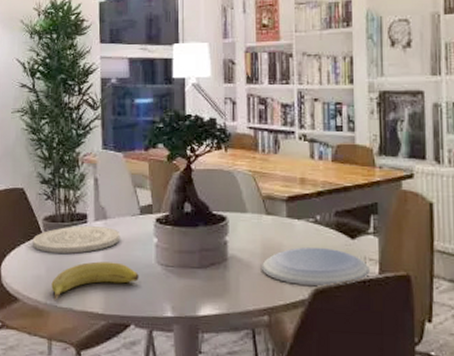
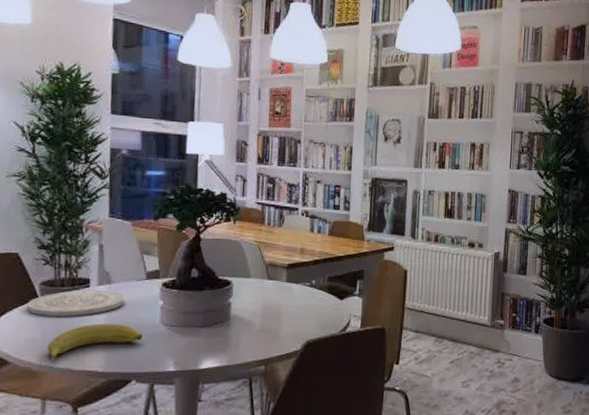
plate: present [262,247,370,286] -> none [261,307,353,339]

